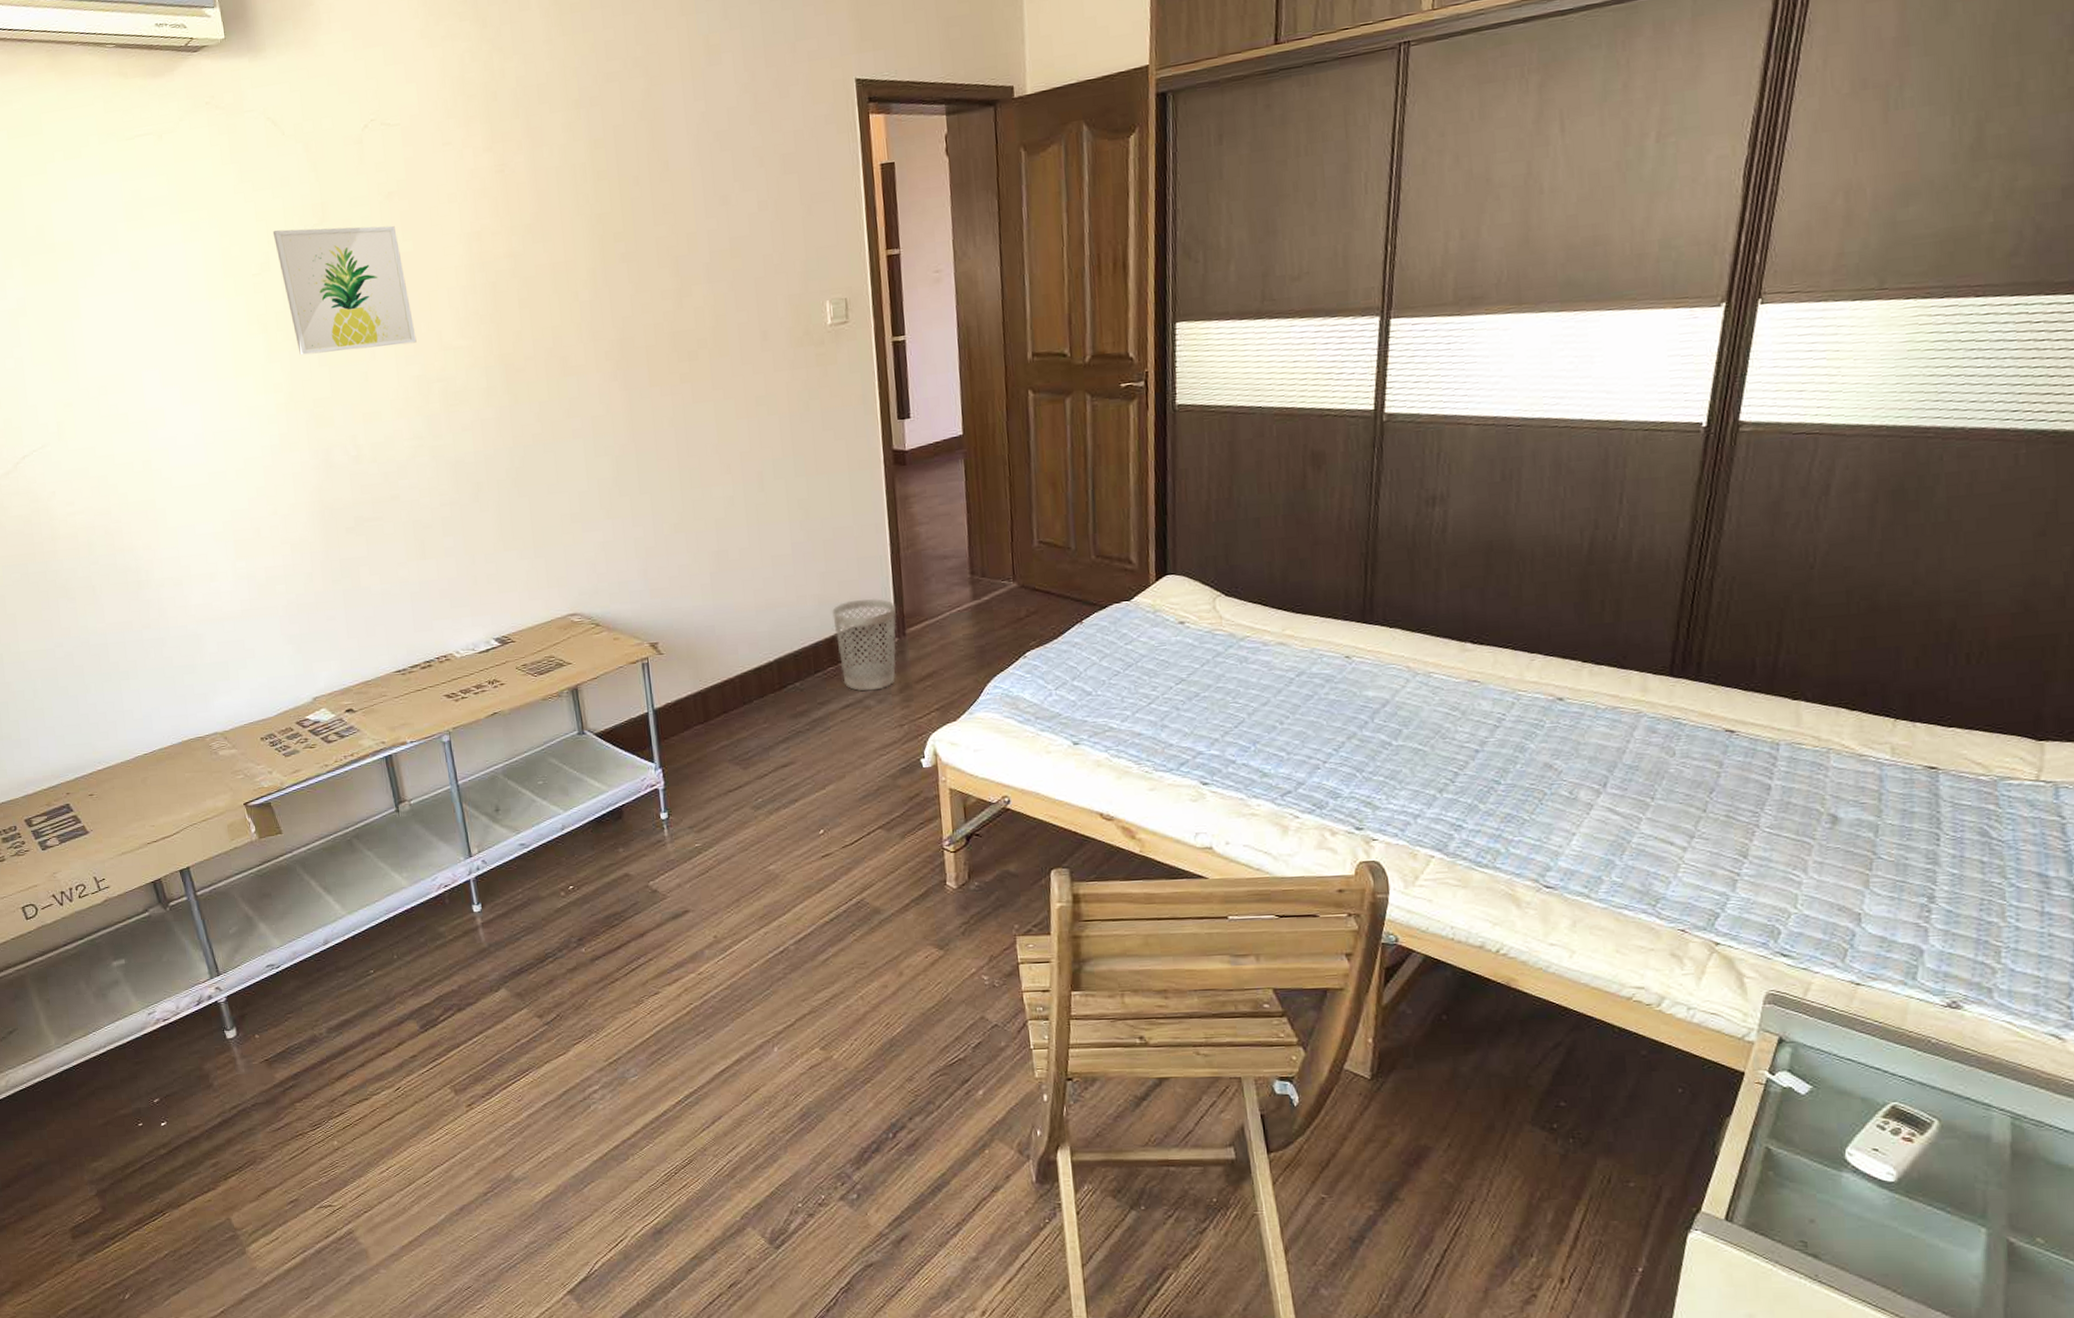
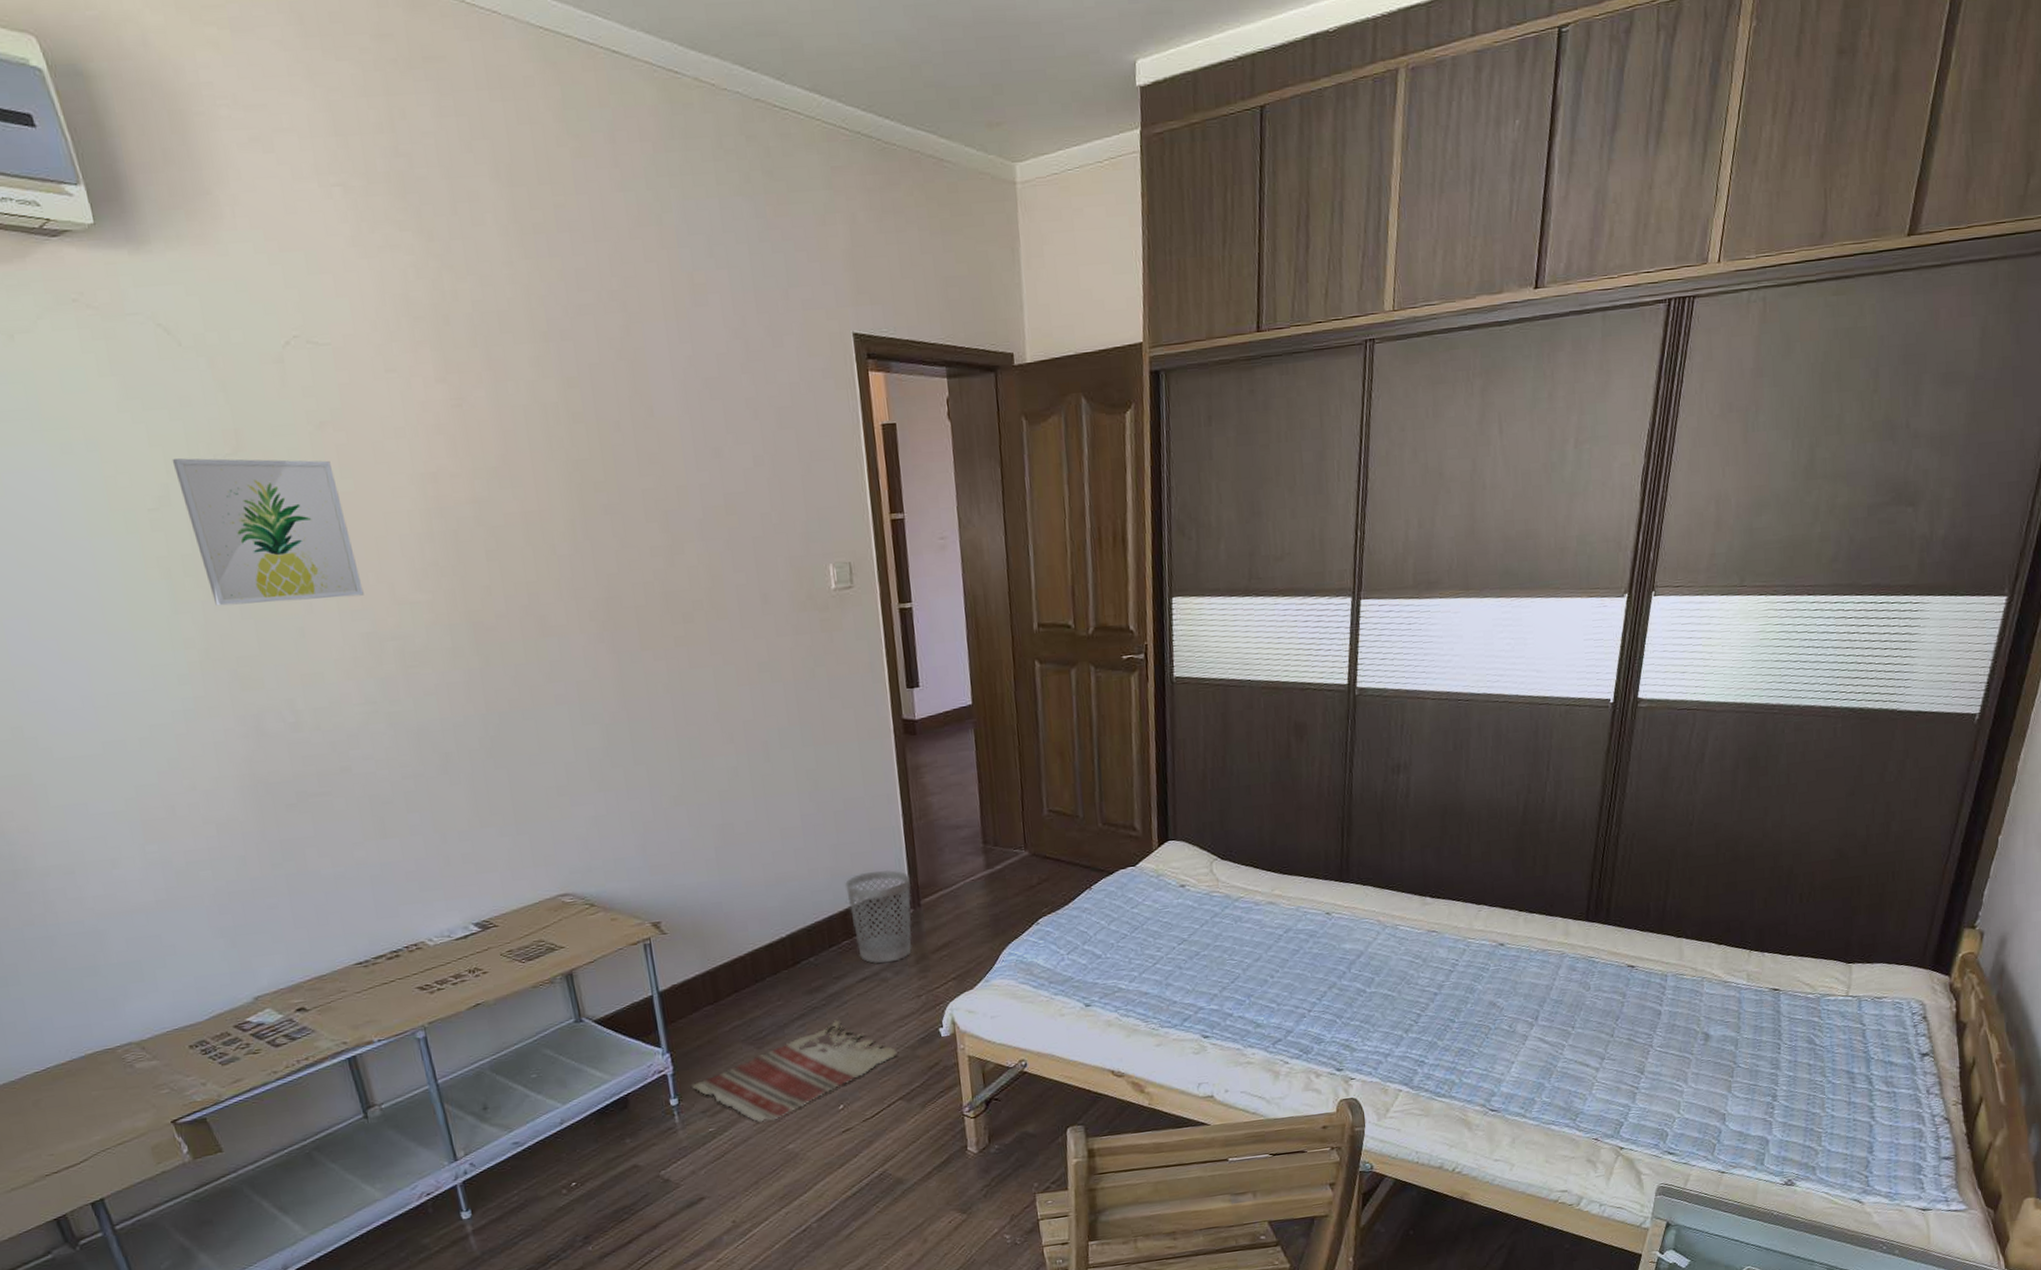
rug: none [681,744,879,841] -> present [691,1019,898,1122]

